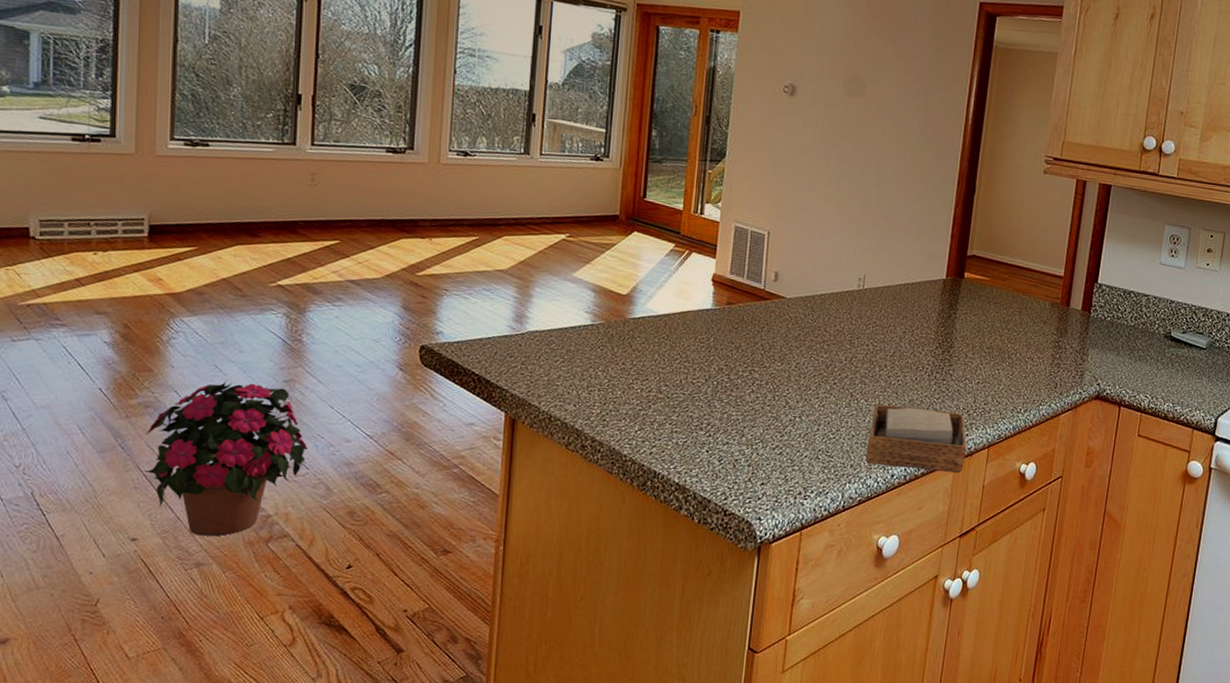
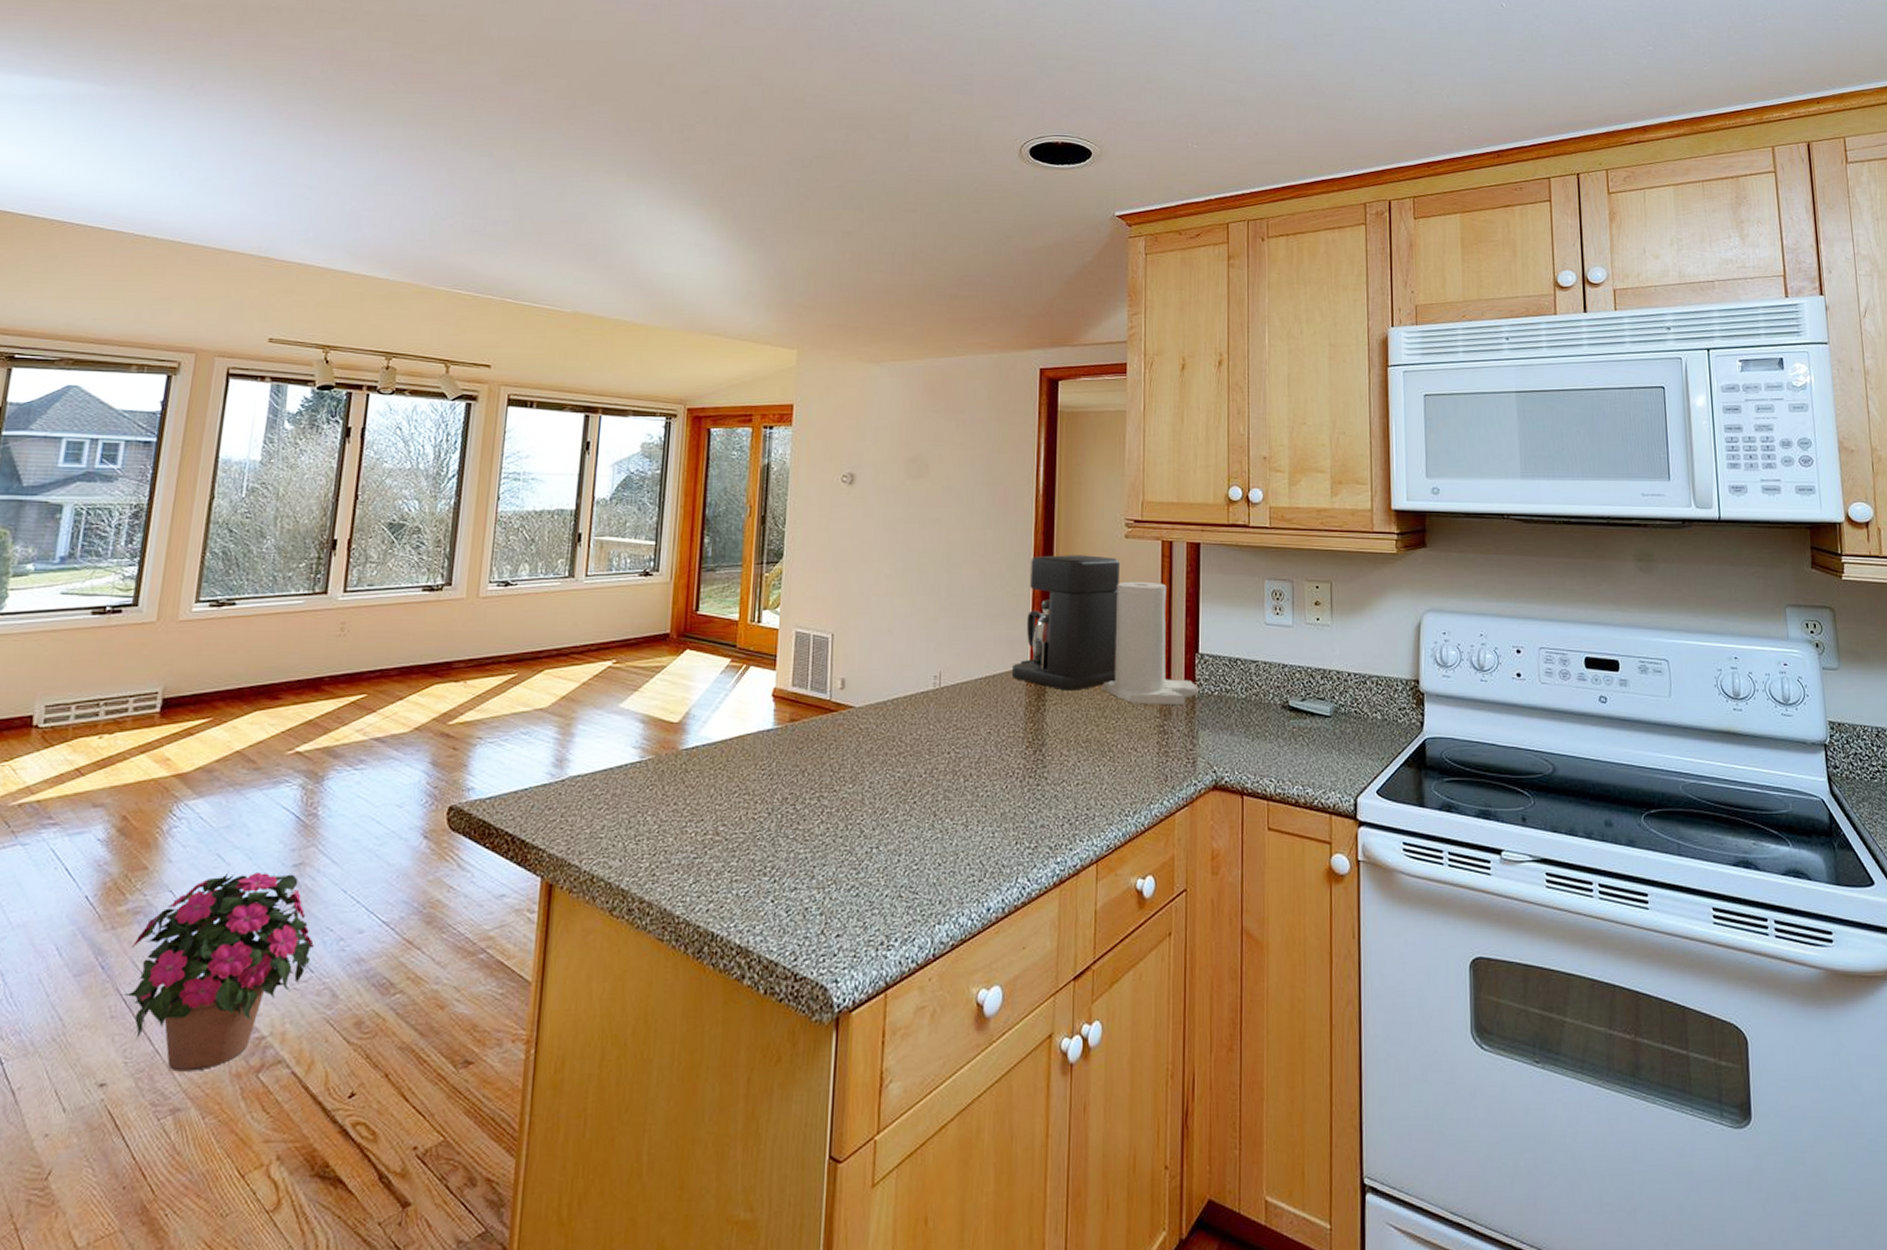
napkin holder: present [865,404,967,474] -> none [956,822,1071,899]
coffee maker: none [928,181,1037,304] -> present [1011,555,1121,691]
paper towel: none [1008,212,1094,326] -> present [1103,581,1199,706]

